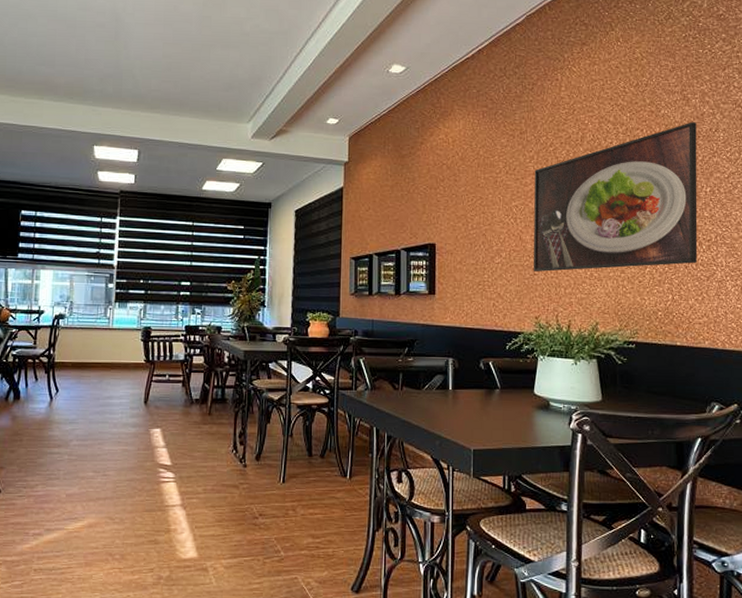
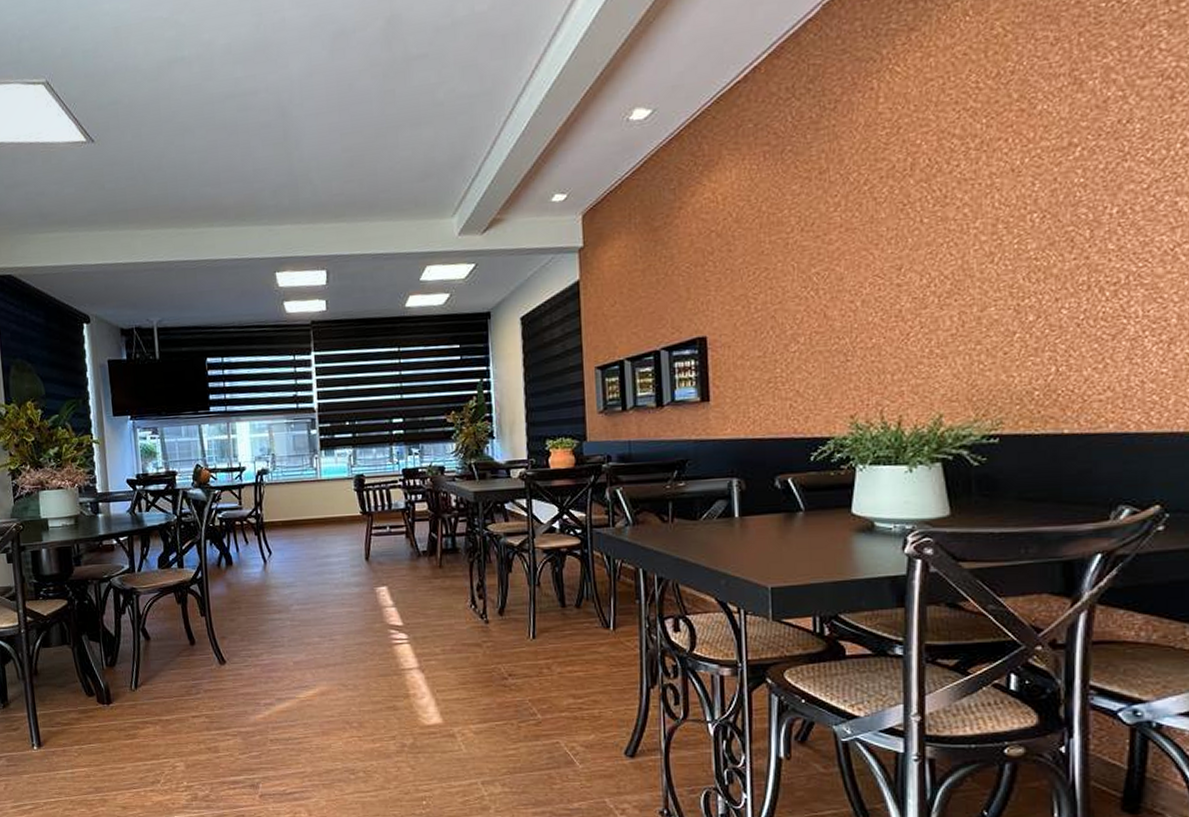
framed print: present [534,122,698,272] -> none [842,114,1097,358]

